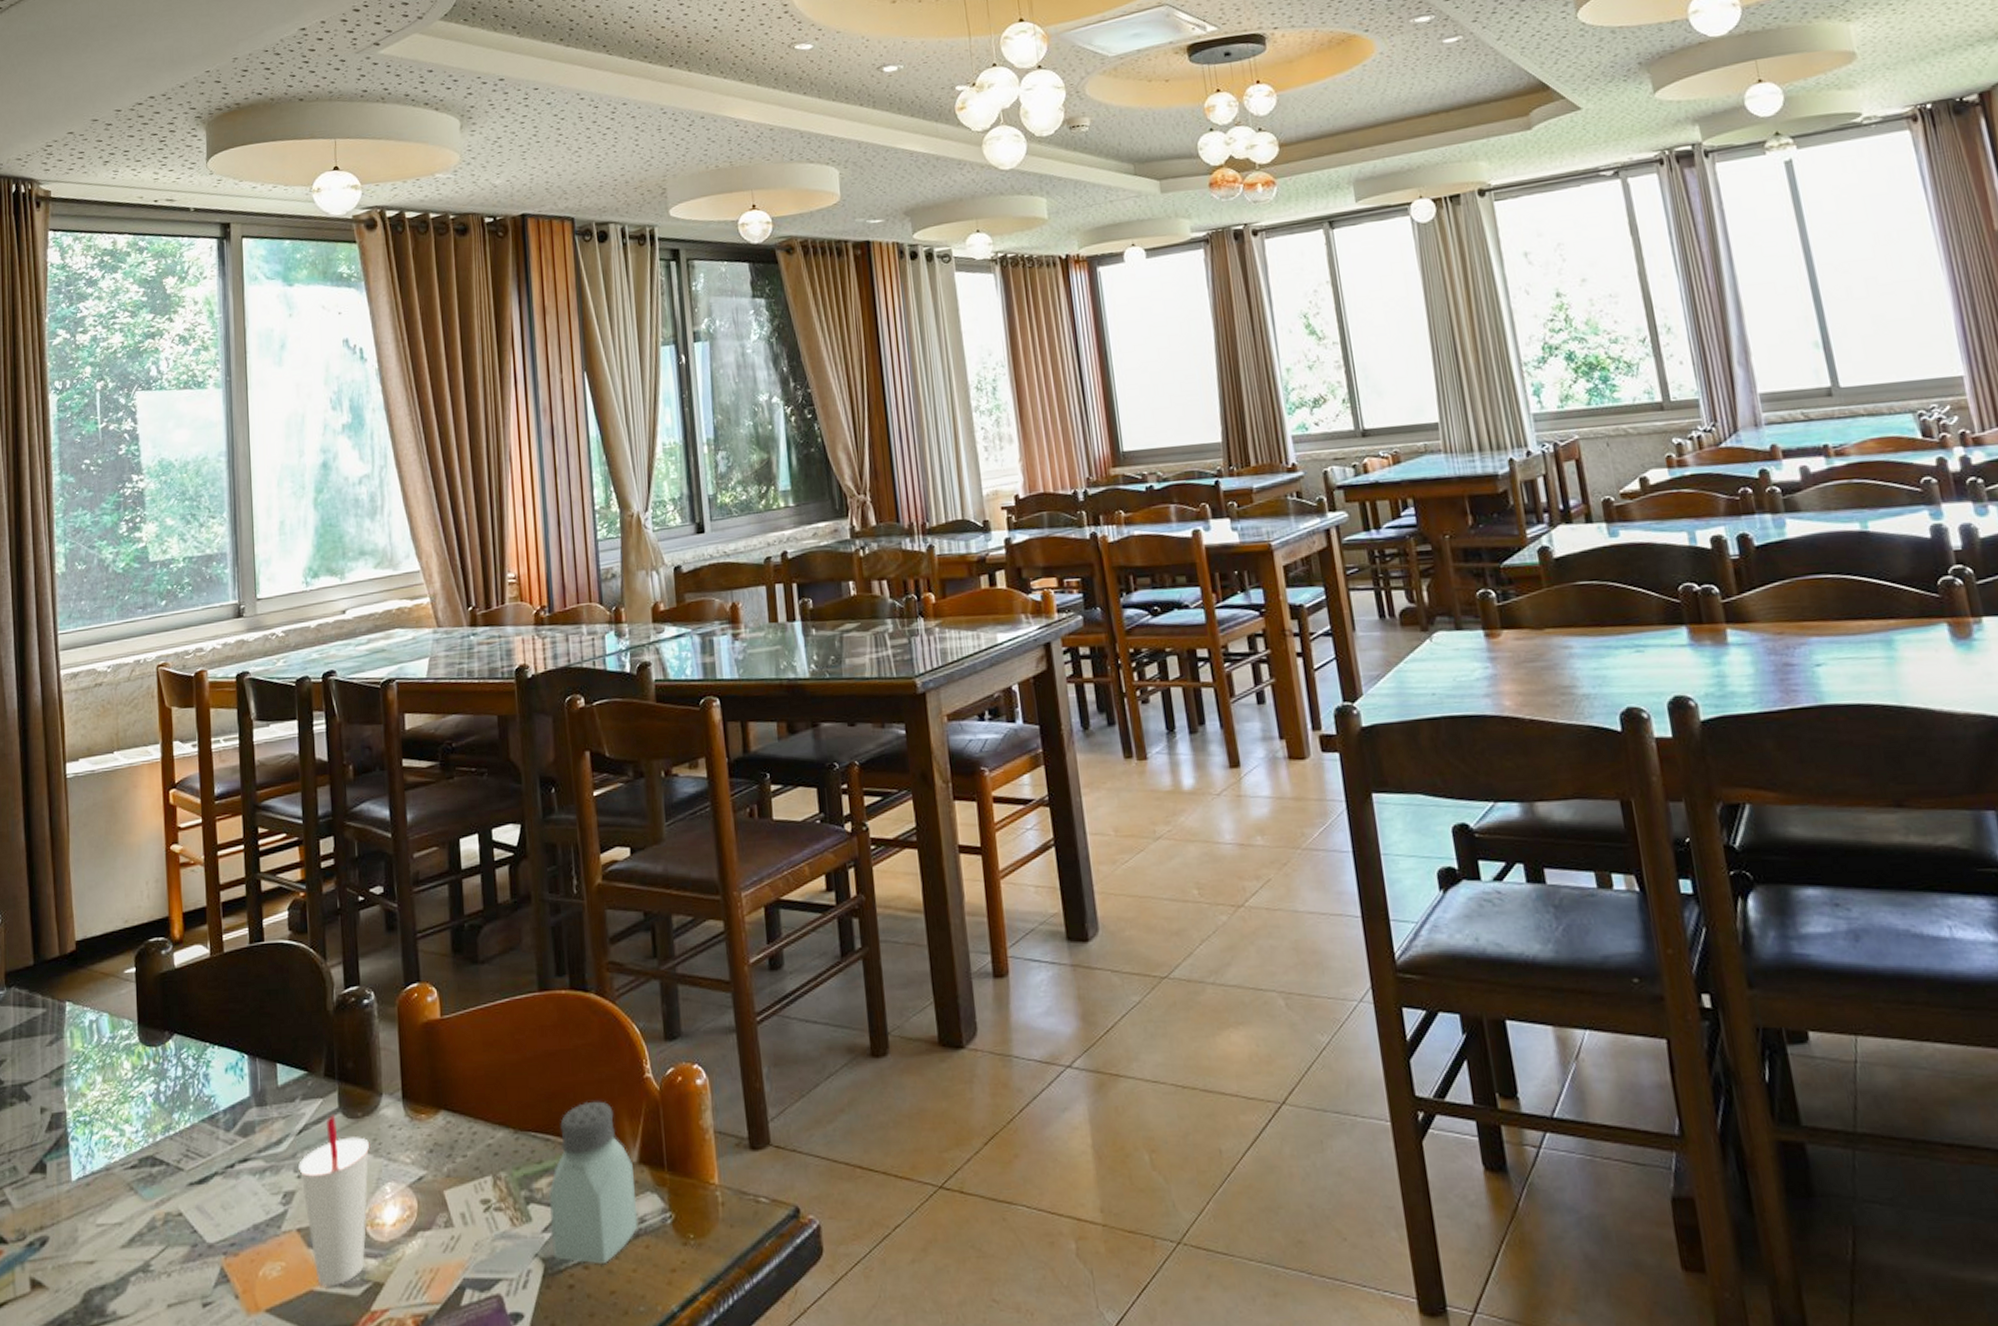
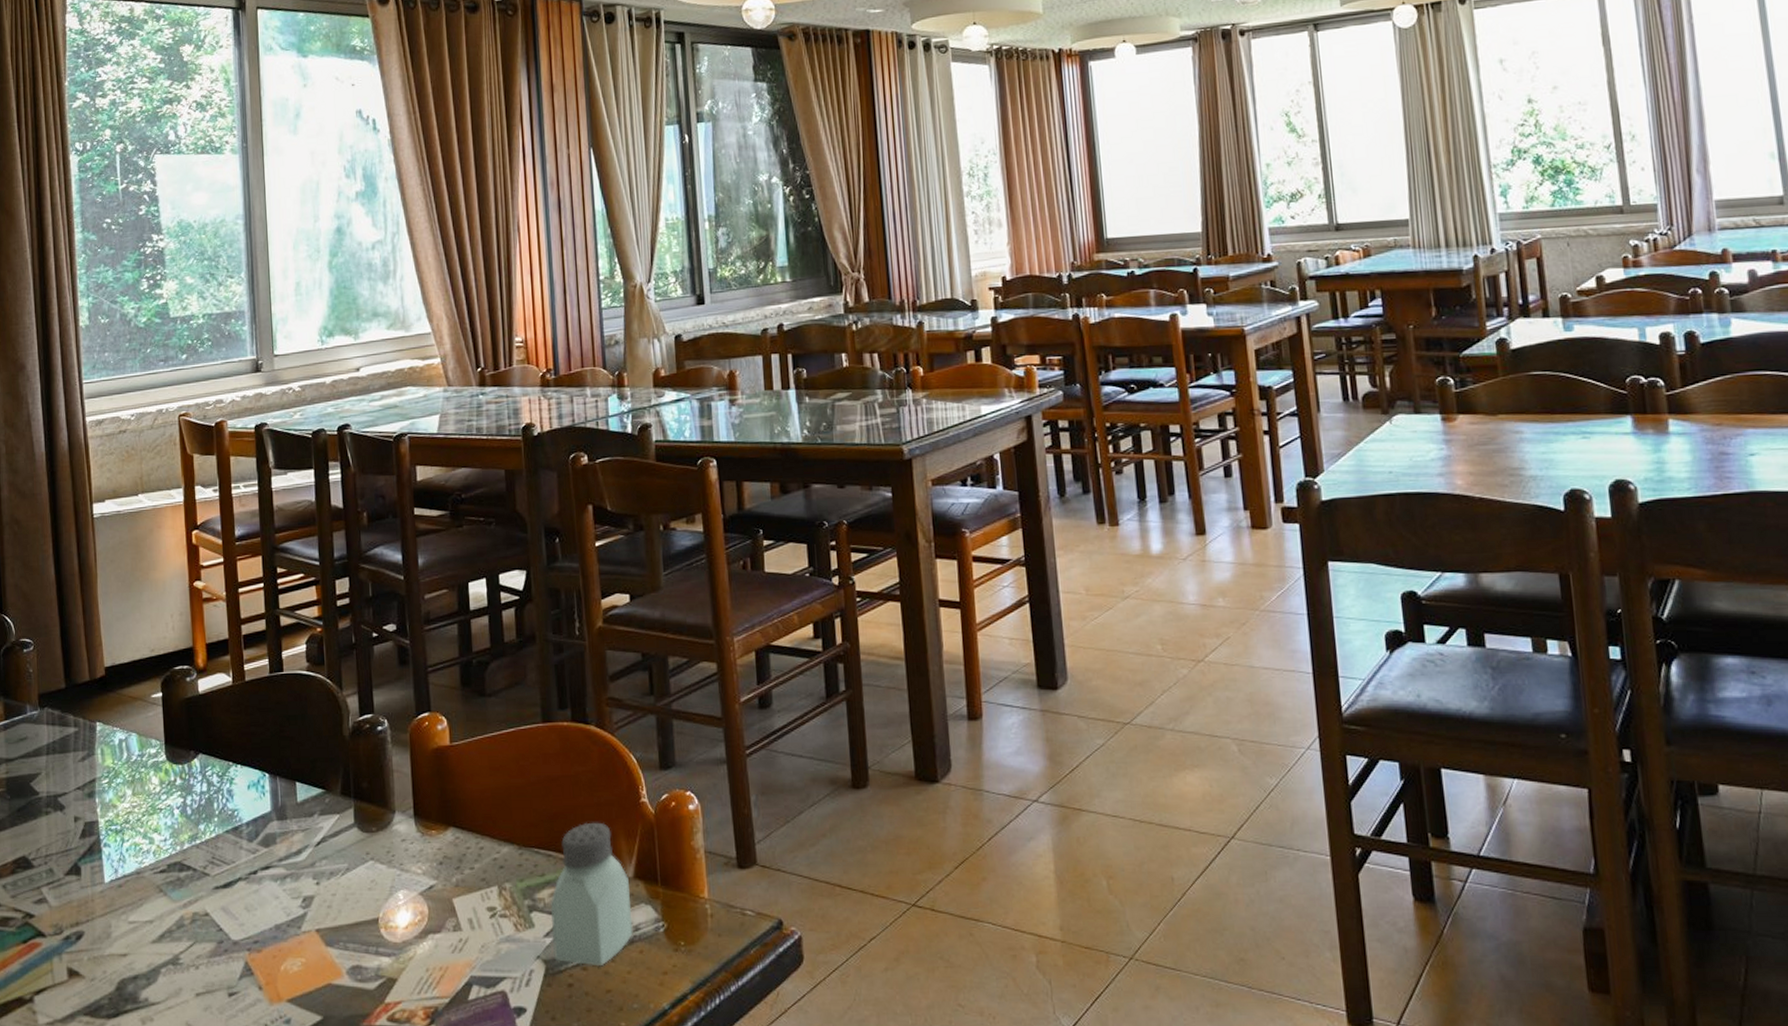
cup: present [299,1115,370,1287] -> none [317,829,384,981]

